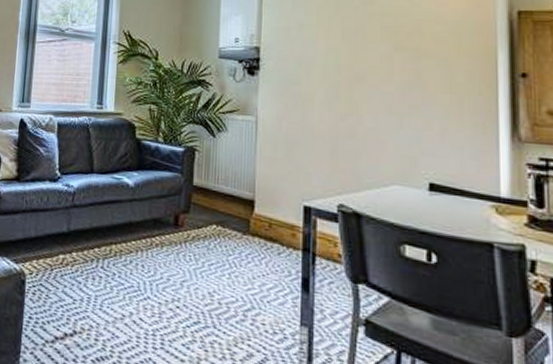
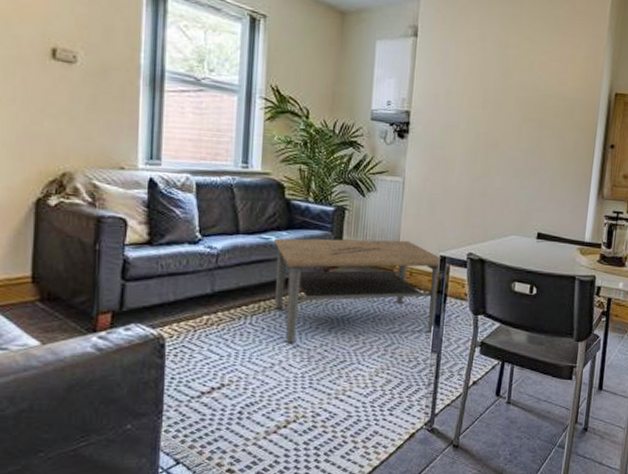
coffee table: none [126,178,306,301] -> present [274,238,442,343]

